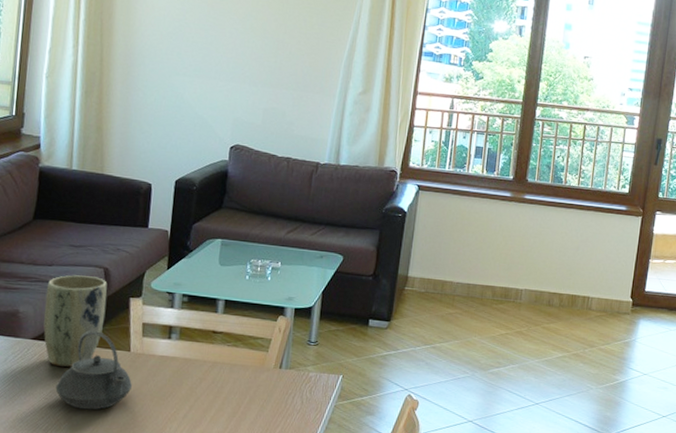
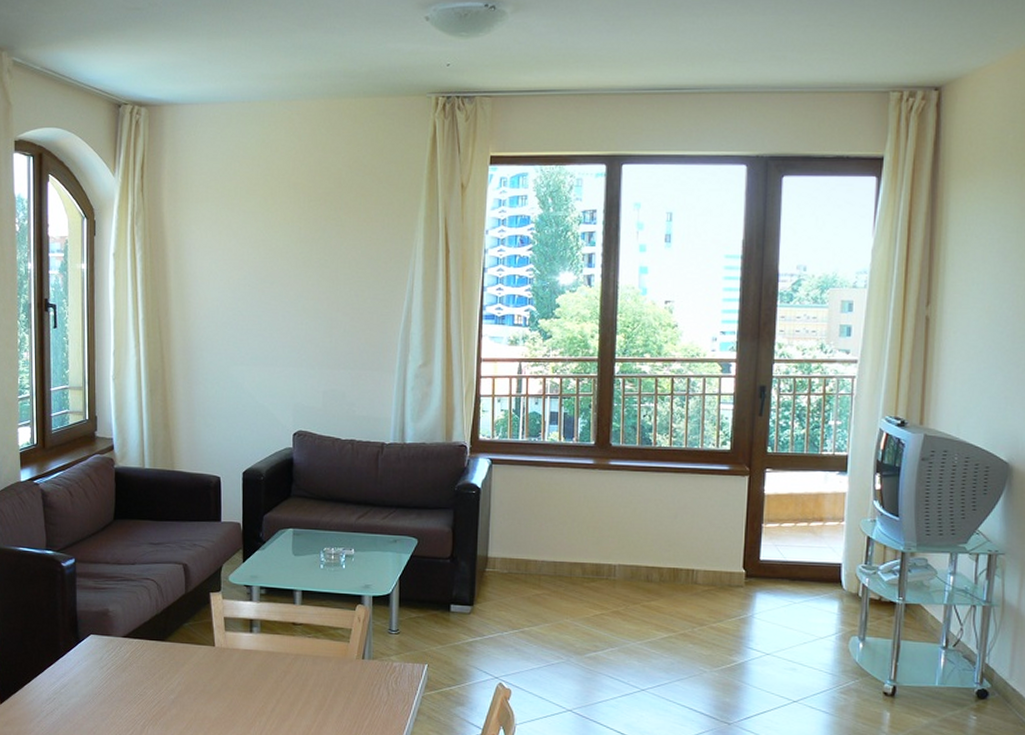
plant pot: present [43,275,108,367] -> none [131,572,189,663]
teapot: present [55,329,133,410] -> none [149,626,220,705]

